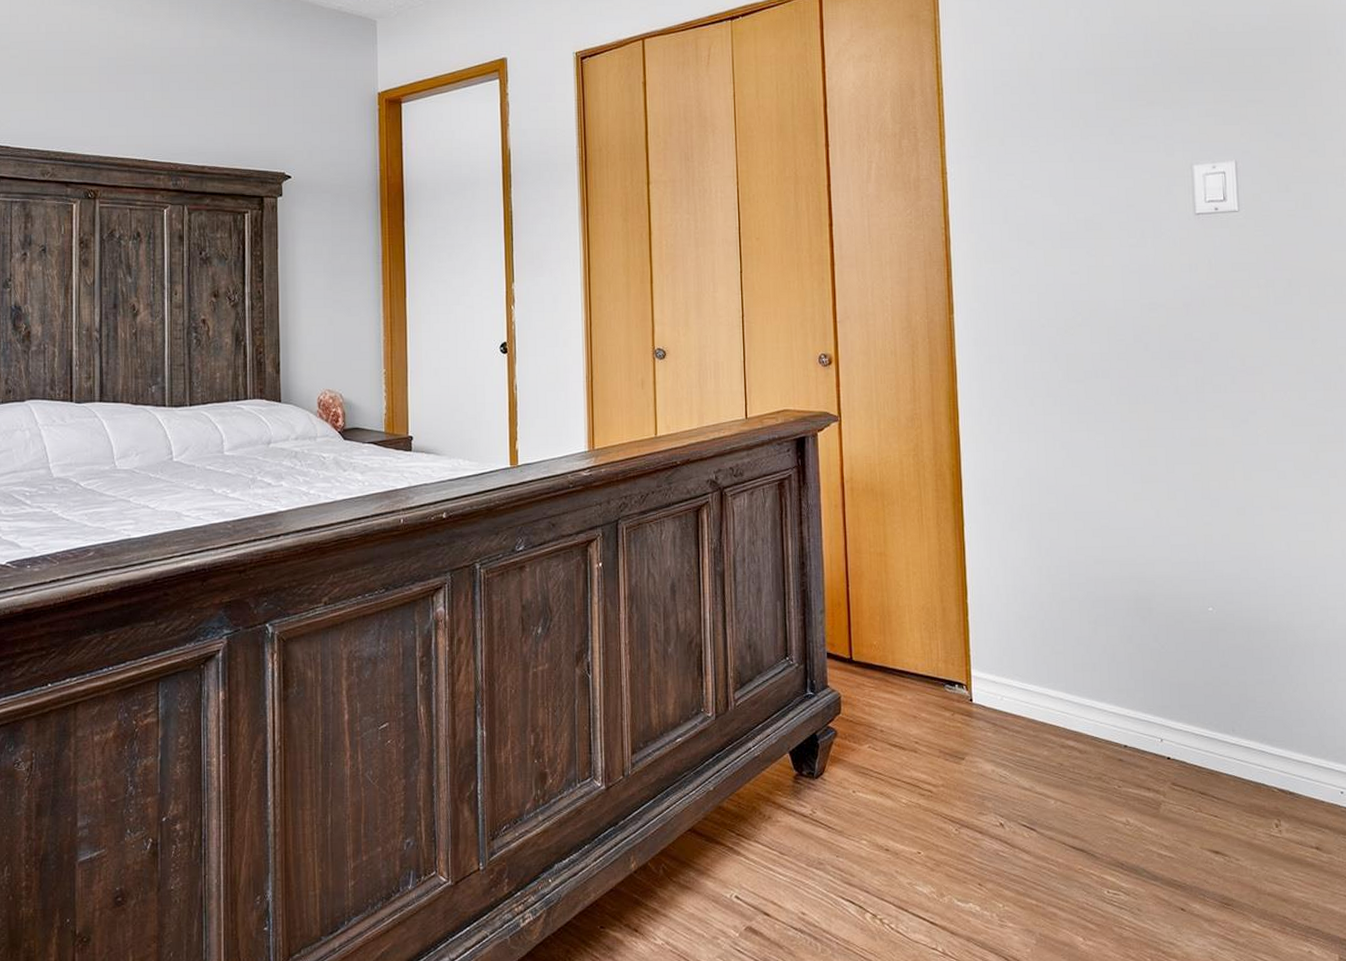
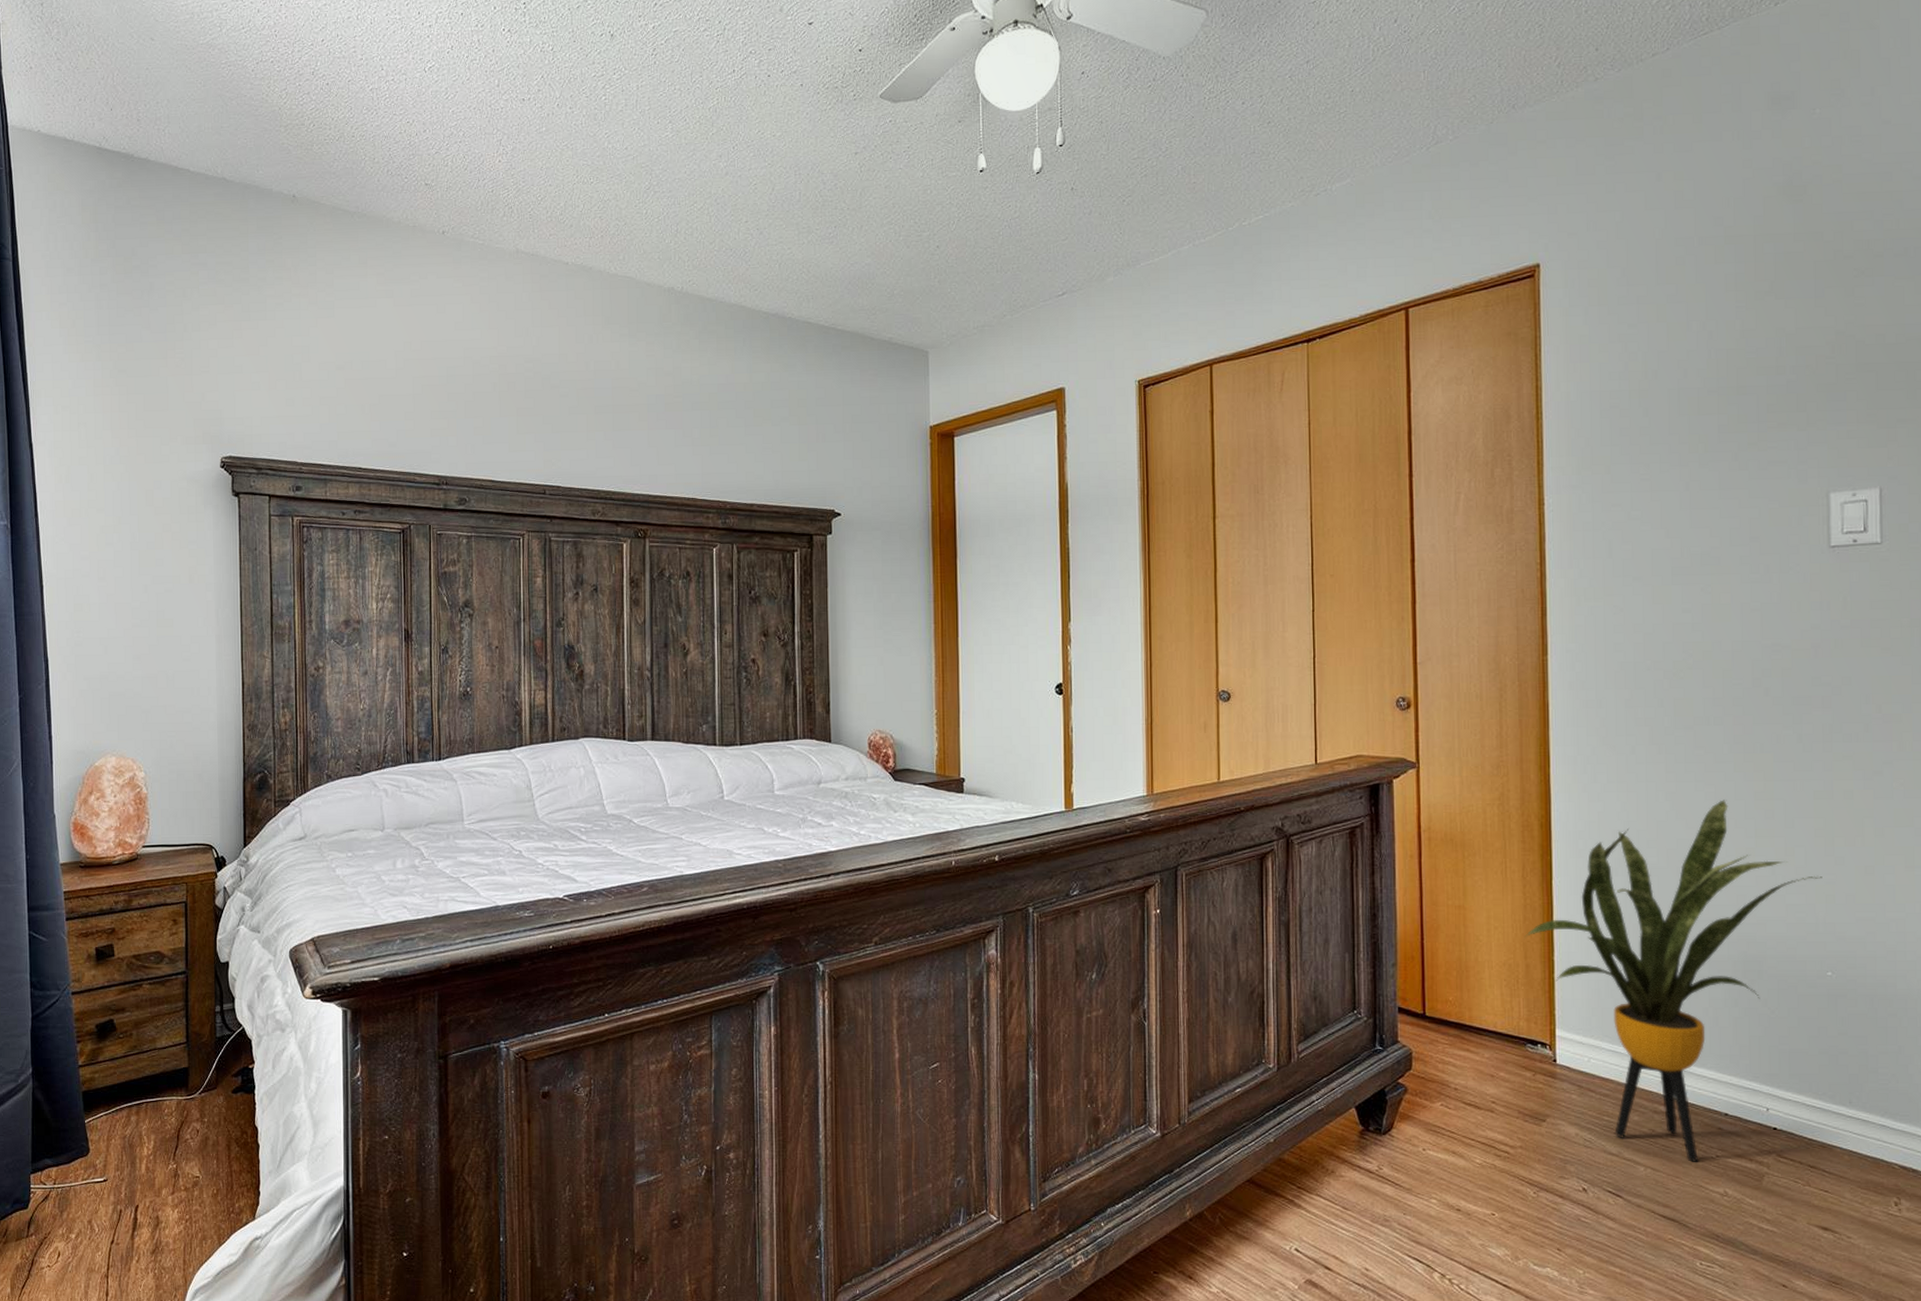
house plant: none [941,448,1201,793] -> present [1525,800,1823,1162]

